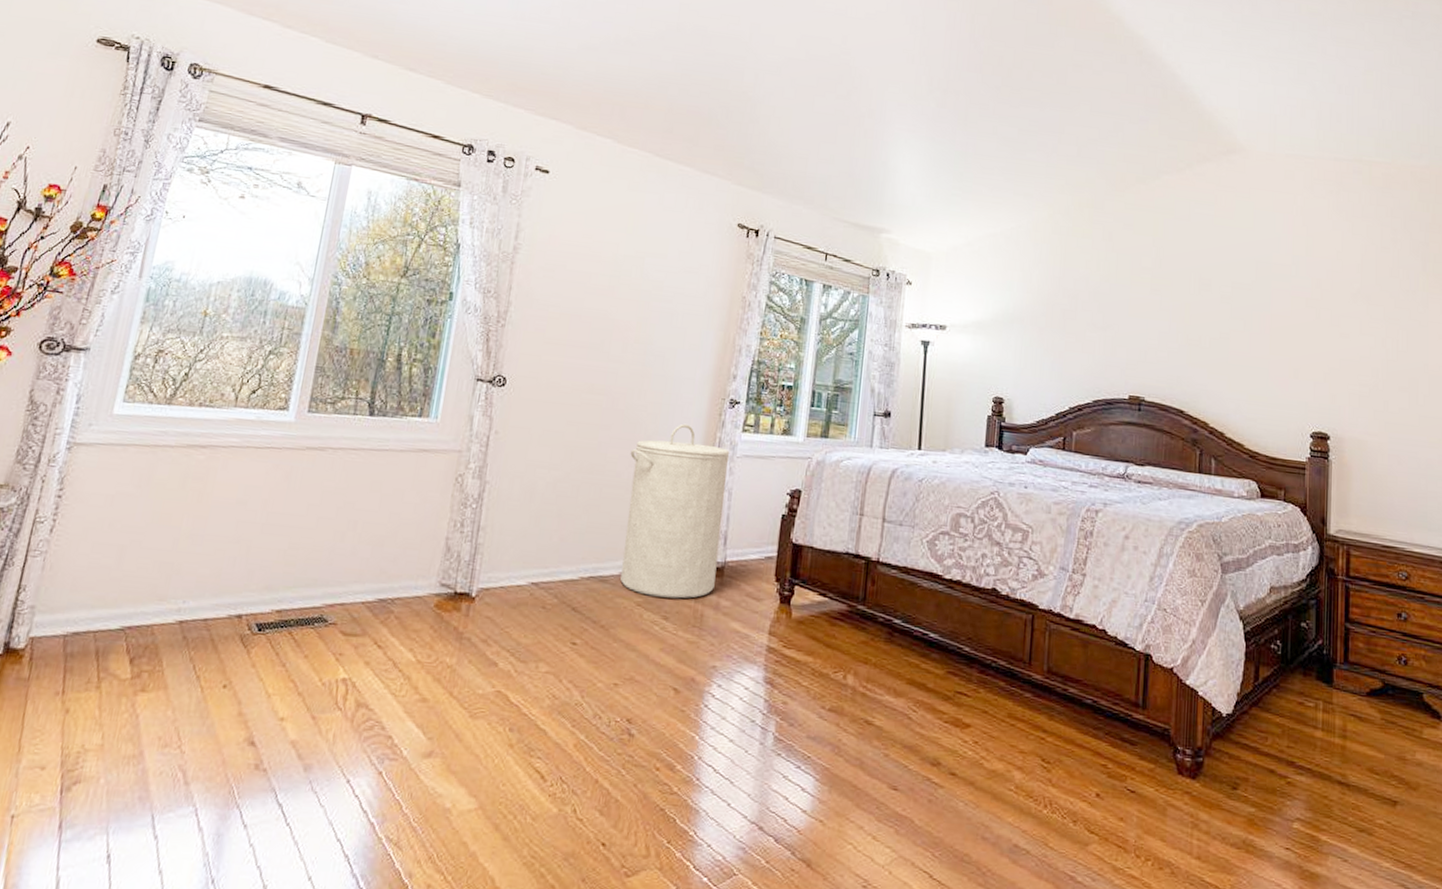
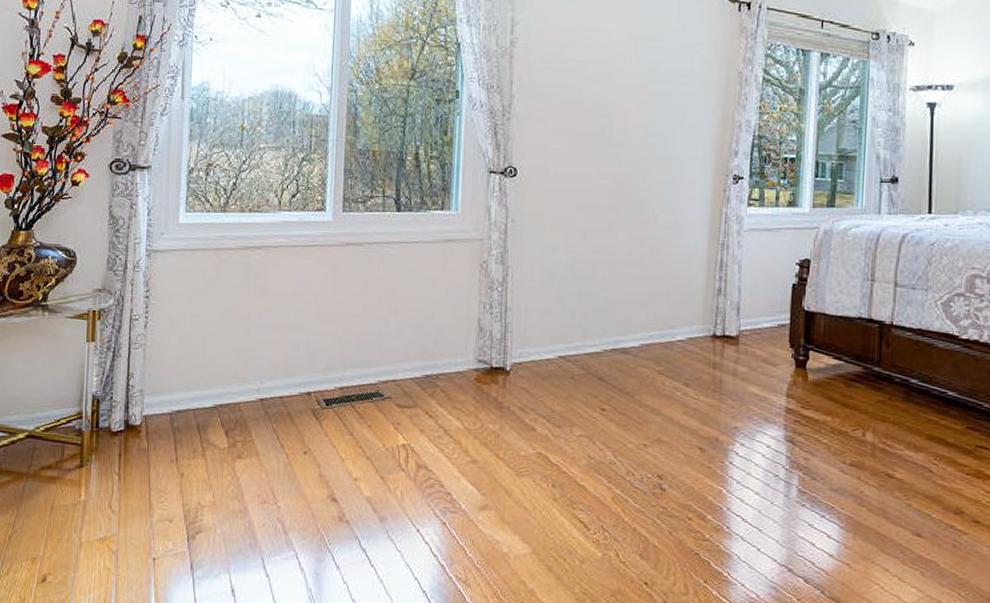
laundry hamper: present [620,423,730,599] -> none [640,201,737,366]

